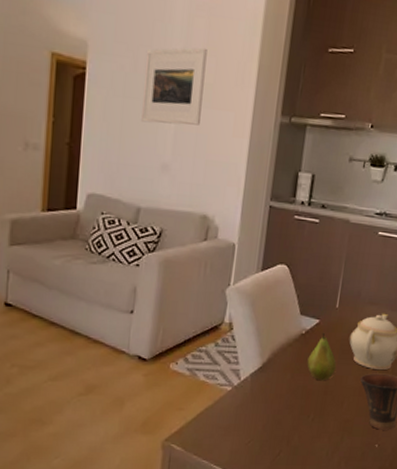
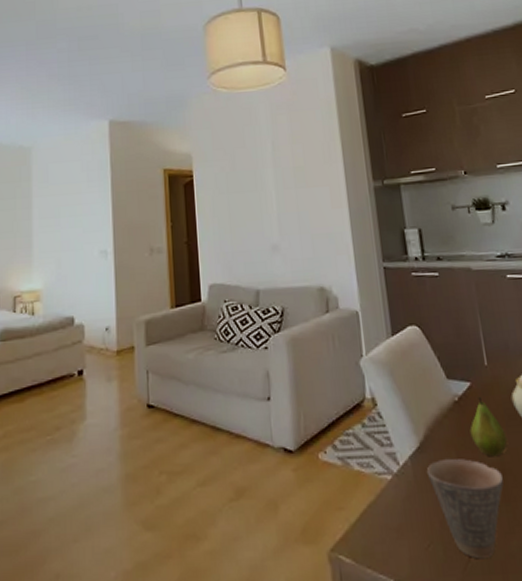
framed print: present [141,47,207,125] -> none [241,138,299,211]
cup: none [262,378,324,454] -> present [426,458,504,559]

